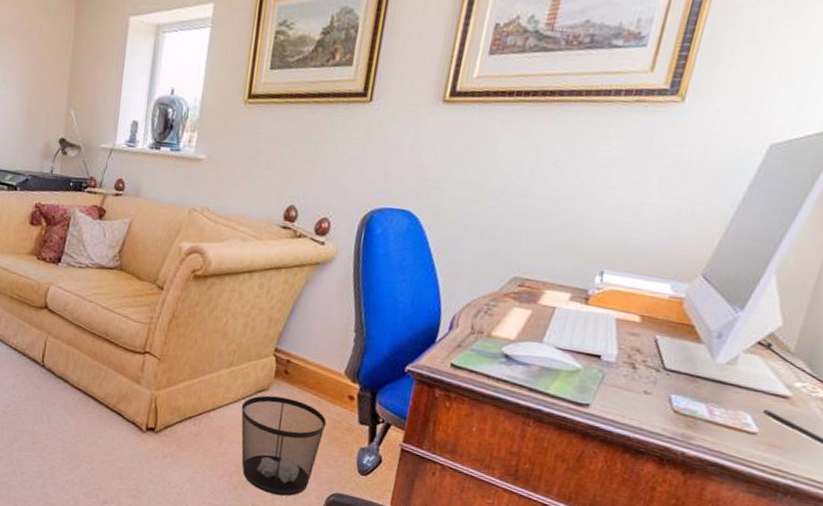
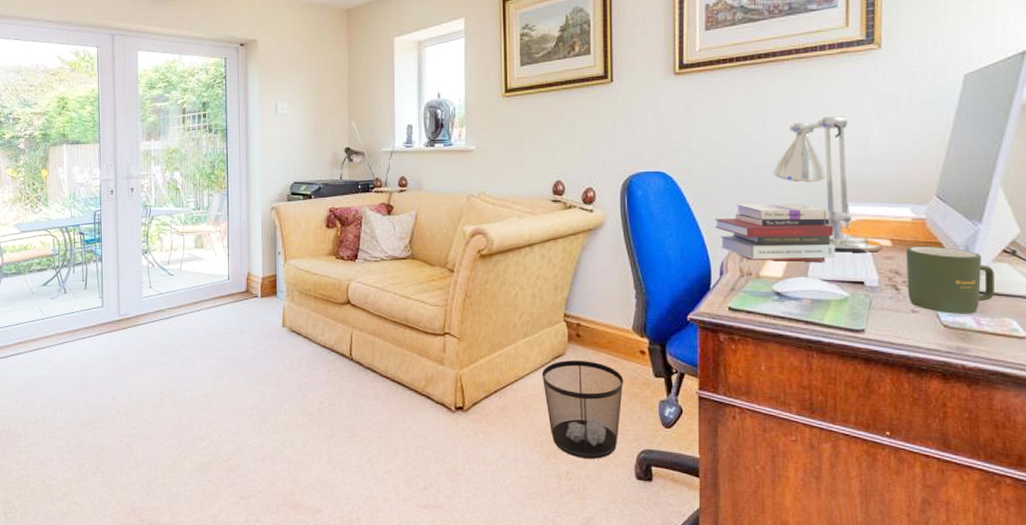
books: none [454,256,583,330] -> present [715,204,836,262]
desk lamp: none [529,172,631,326] -> present [772,116,882,252]
mug: none [644,325,743,405] -> present [907,246,994,317]

